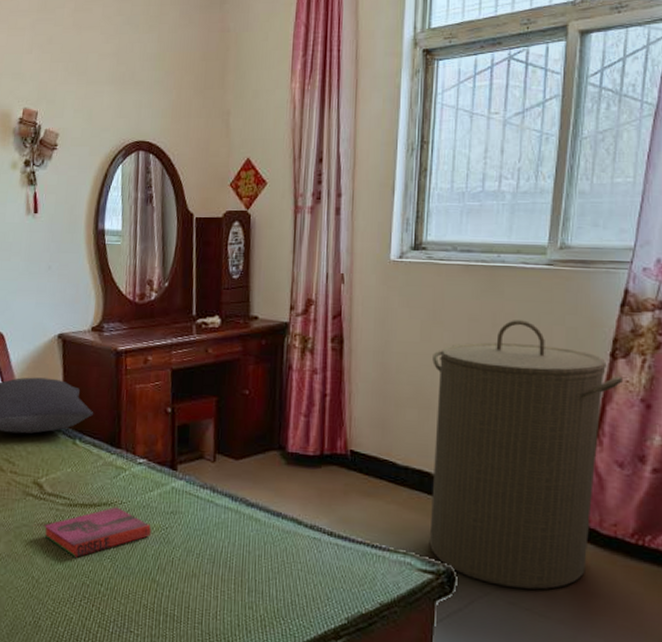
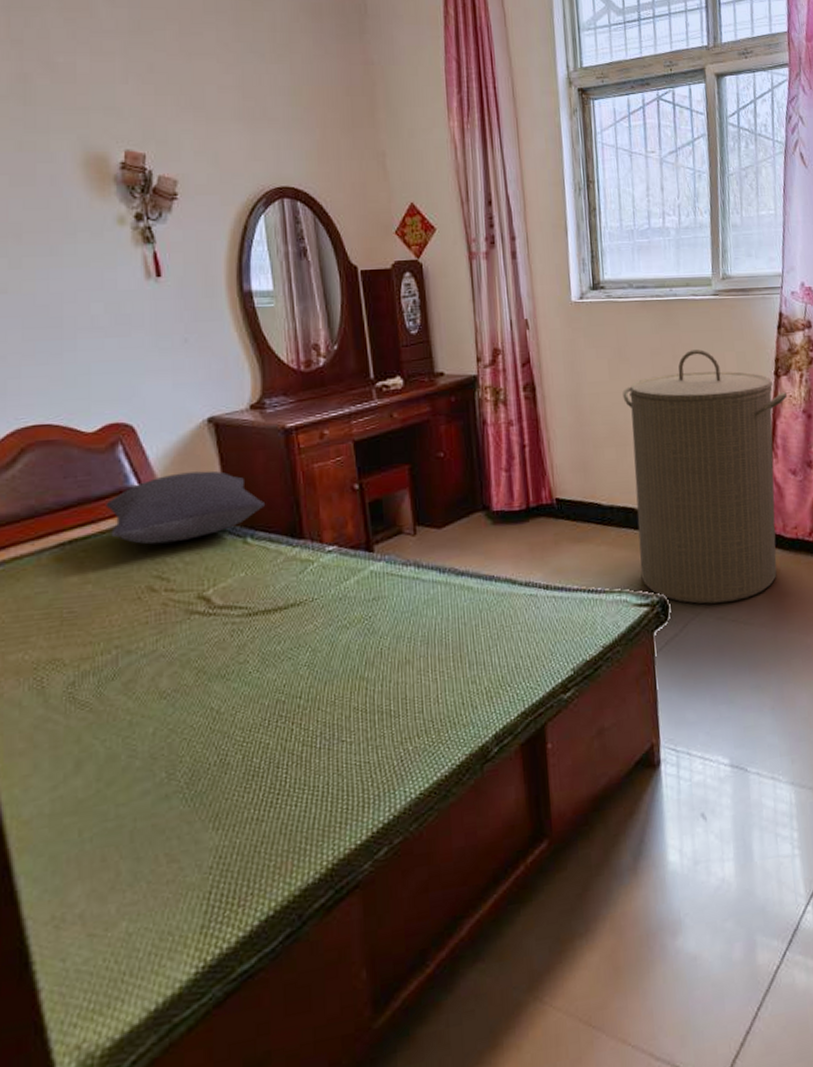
hardback book: present [44,507,151,558] -> none [218,605,352,674]

